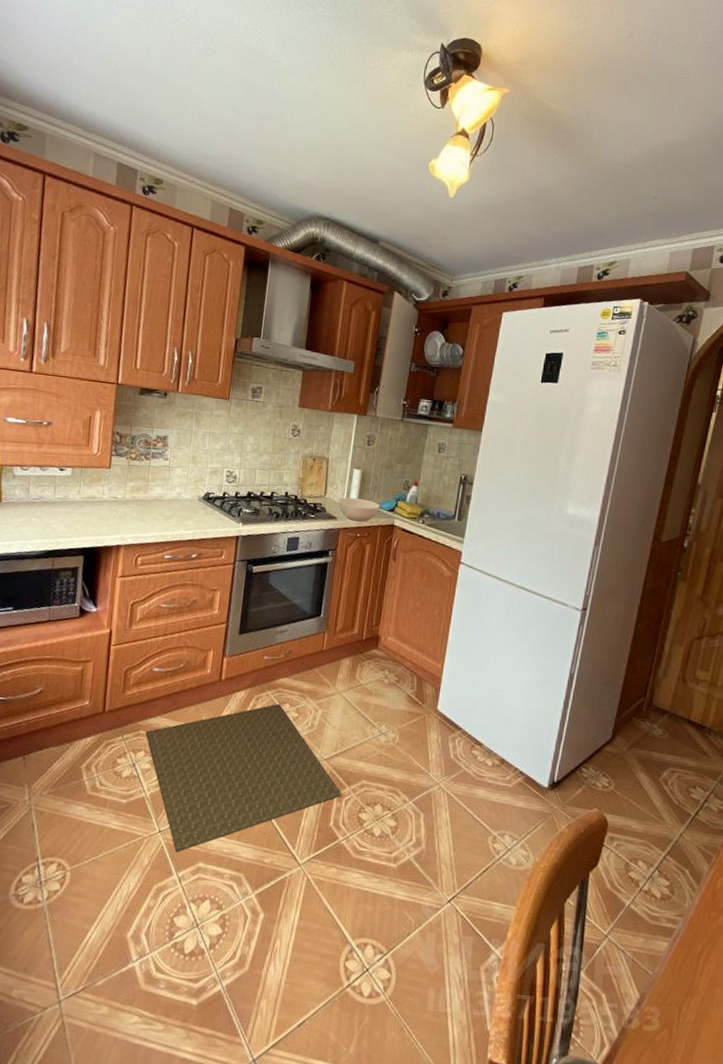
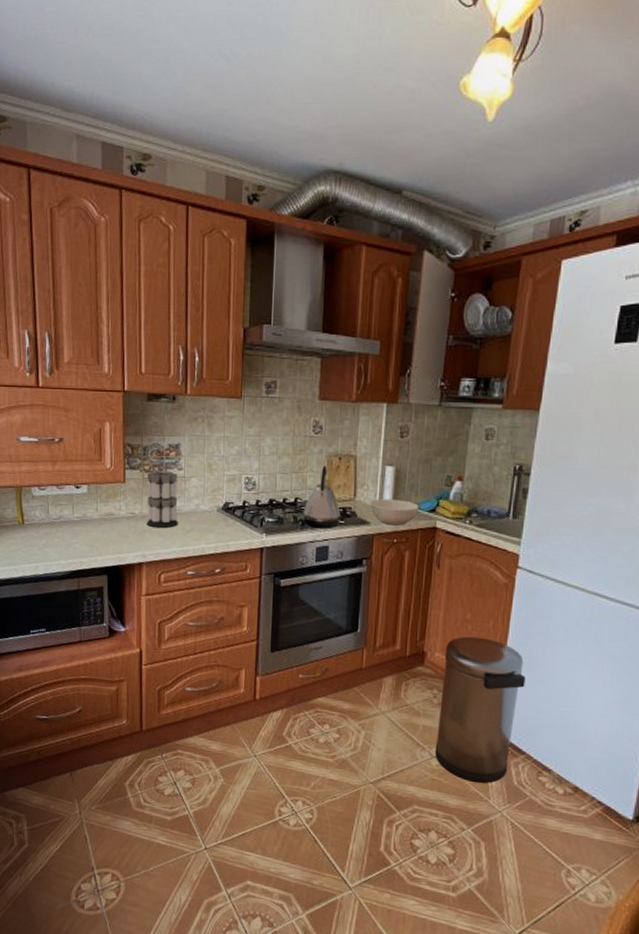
spice rack: none [129,454,163,513] -> present [146,465,178,528]
floor mat: present [145,704,342,852] -> none [183,724,392,869]
kettle: none [278,464,312,521] -> present [303,465,341,529]
pedal bin: none [383,622,464,758] -> present [434,636,526,783]

